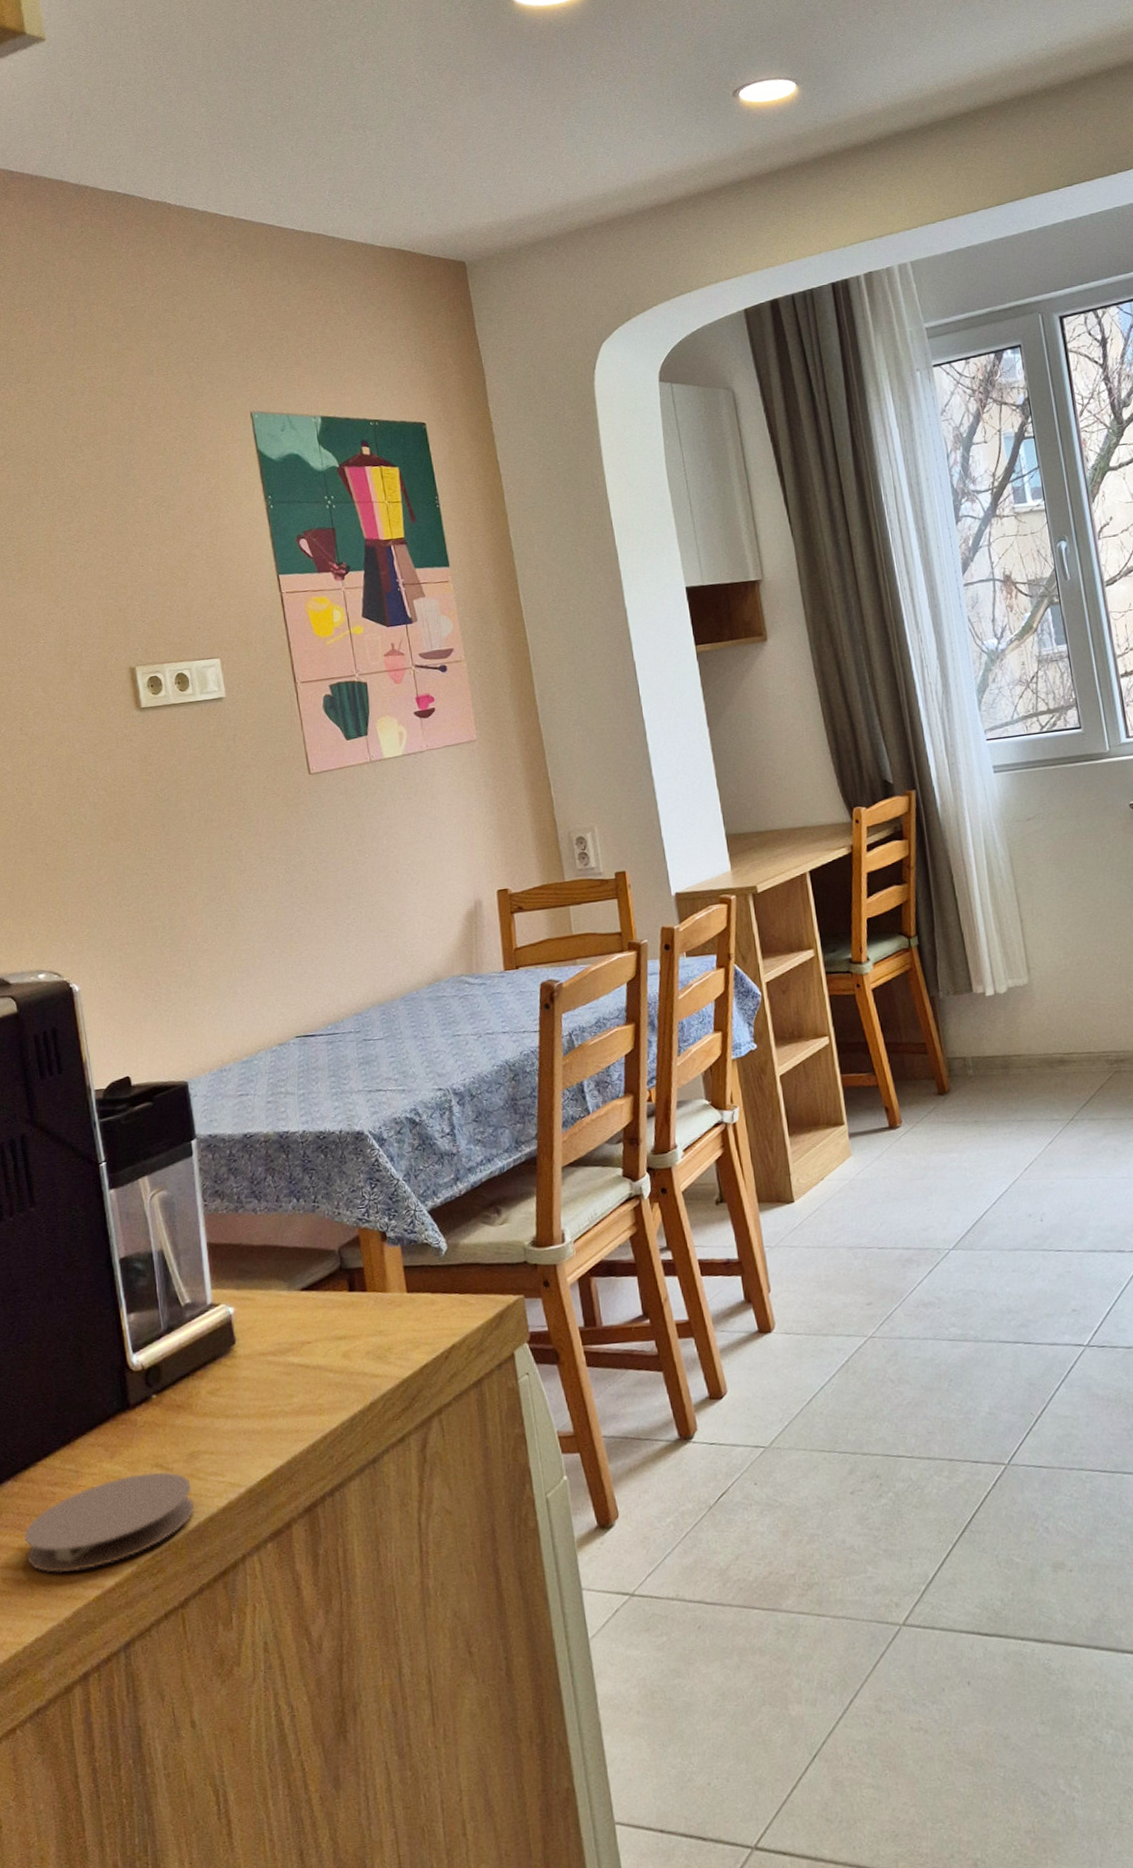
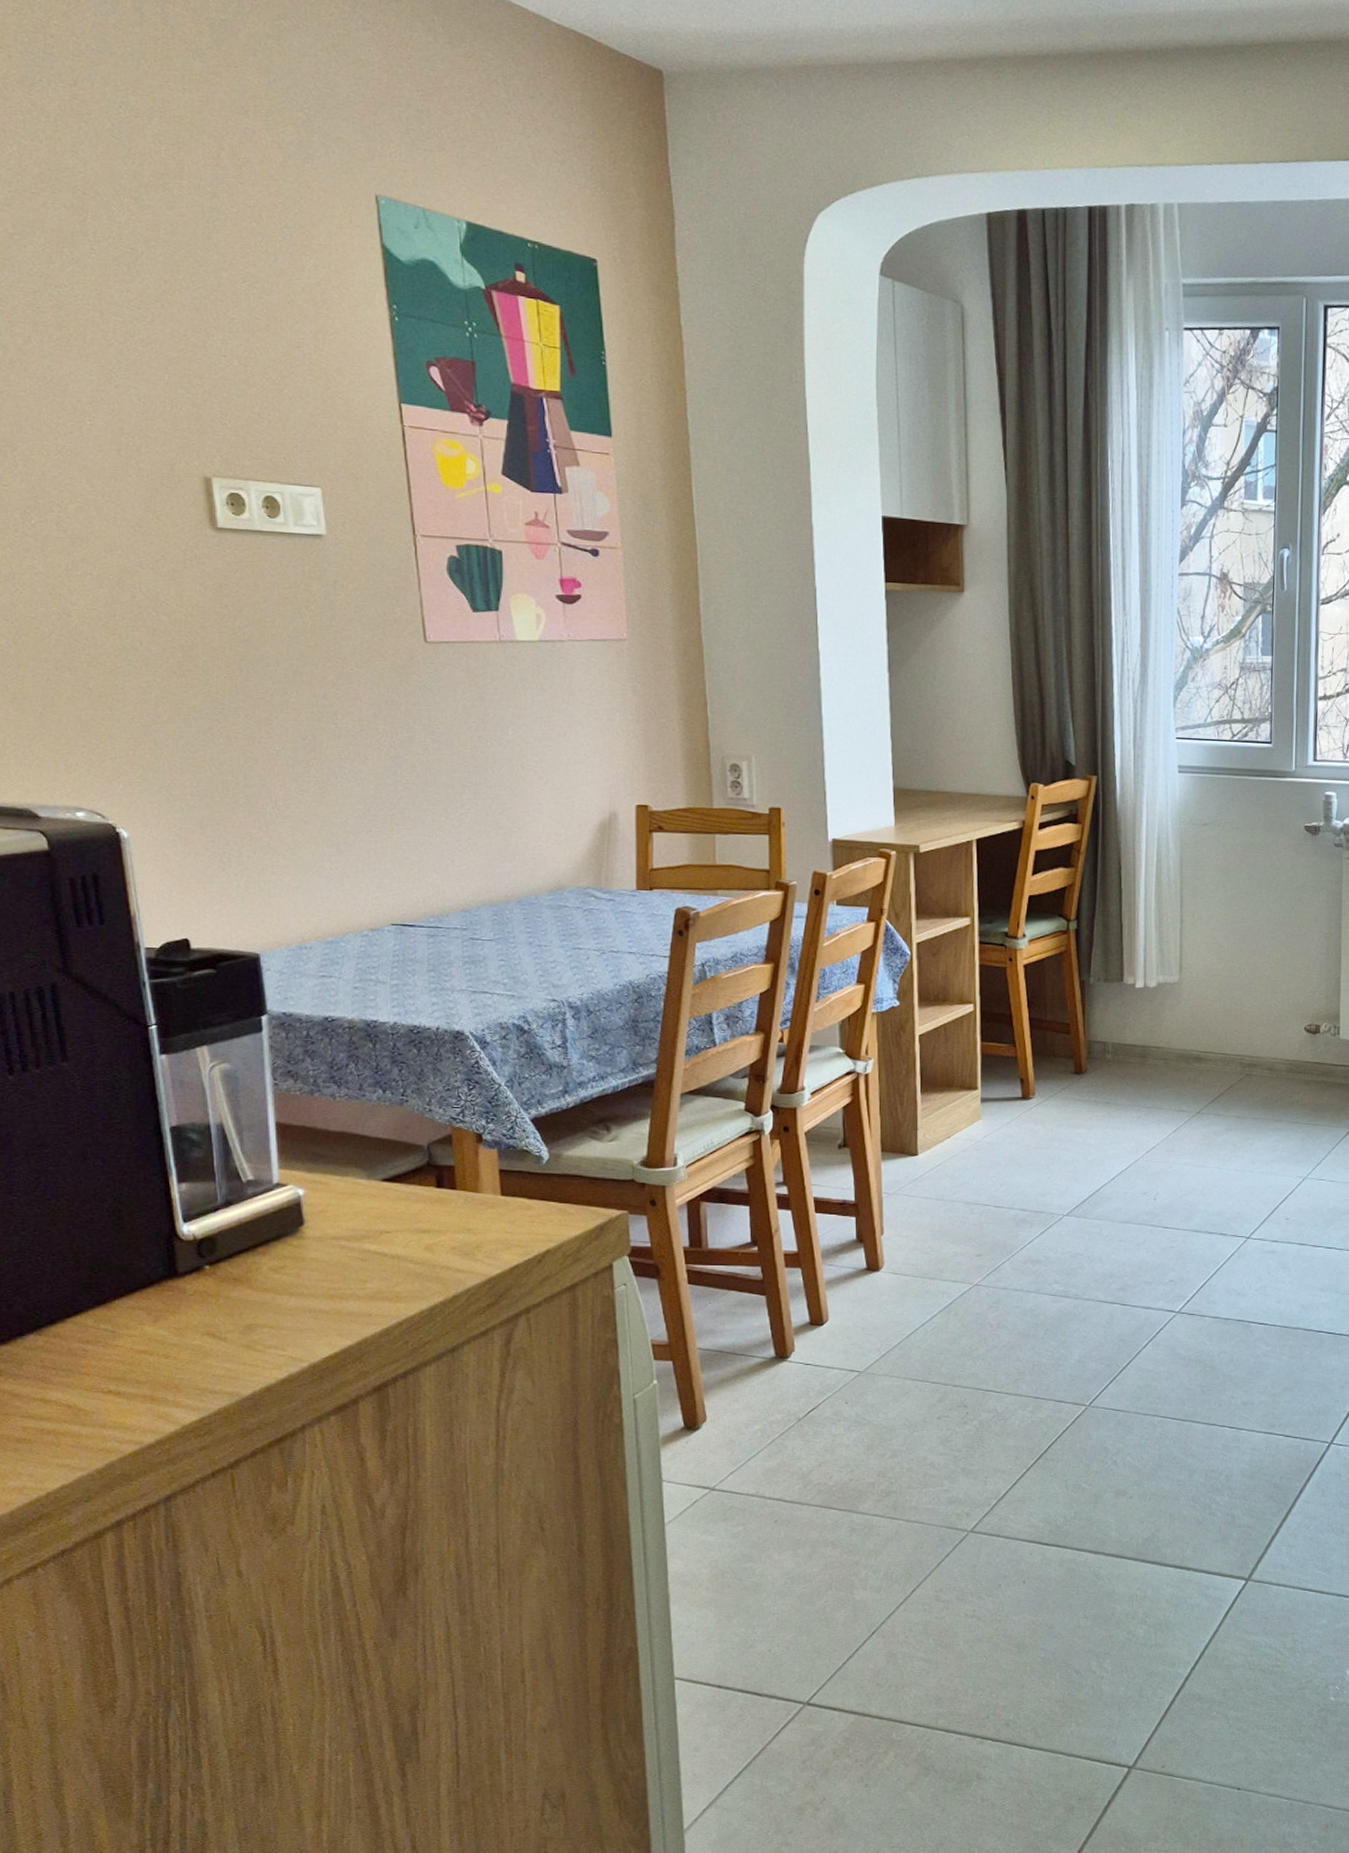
coaster: present [24,1471,195,1573] -> none [49,1340,250,1426]

